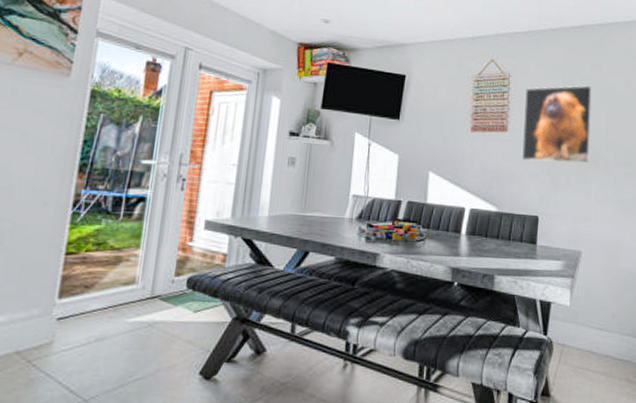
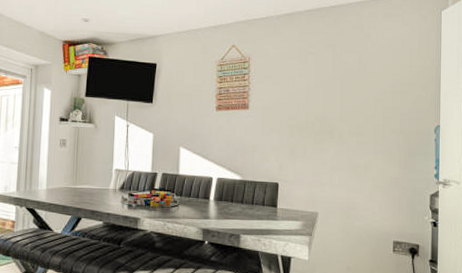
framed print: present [522,85,592,164] -> none [263,64,326,136]

